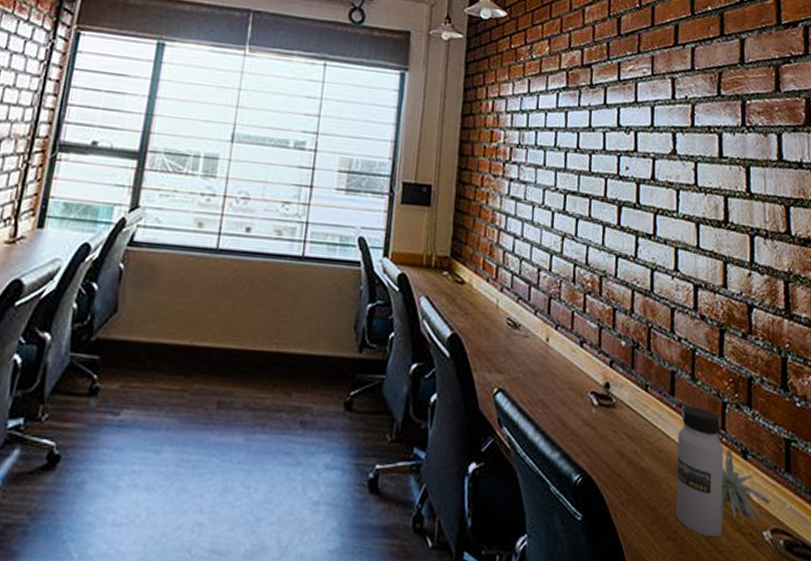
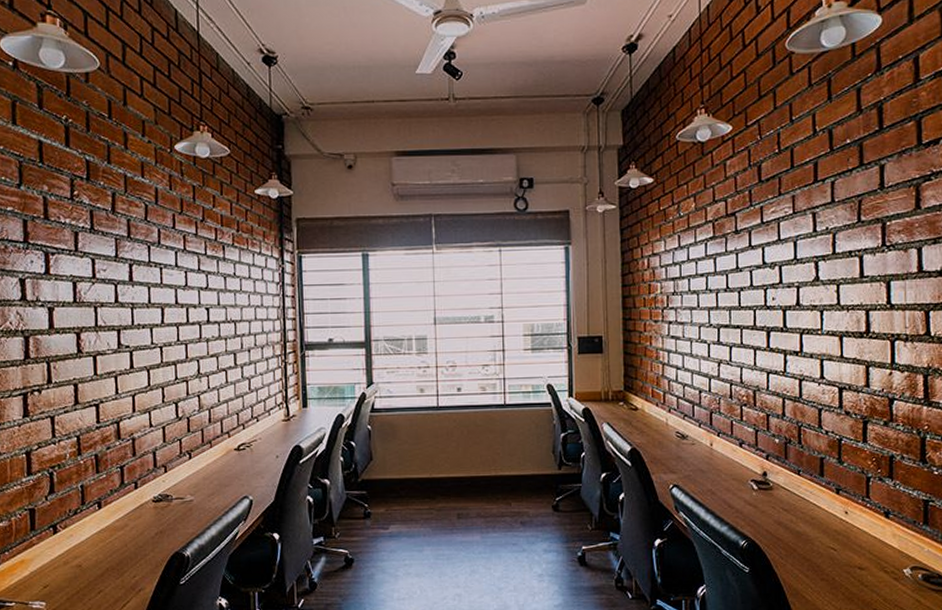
water bottle: present [675,406,724,538] -> none [827,483,869,577]
succulent plant: present [721,448,771,524] -> none [866,511,911,565]

